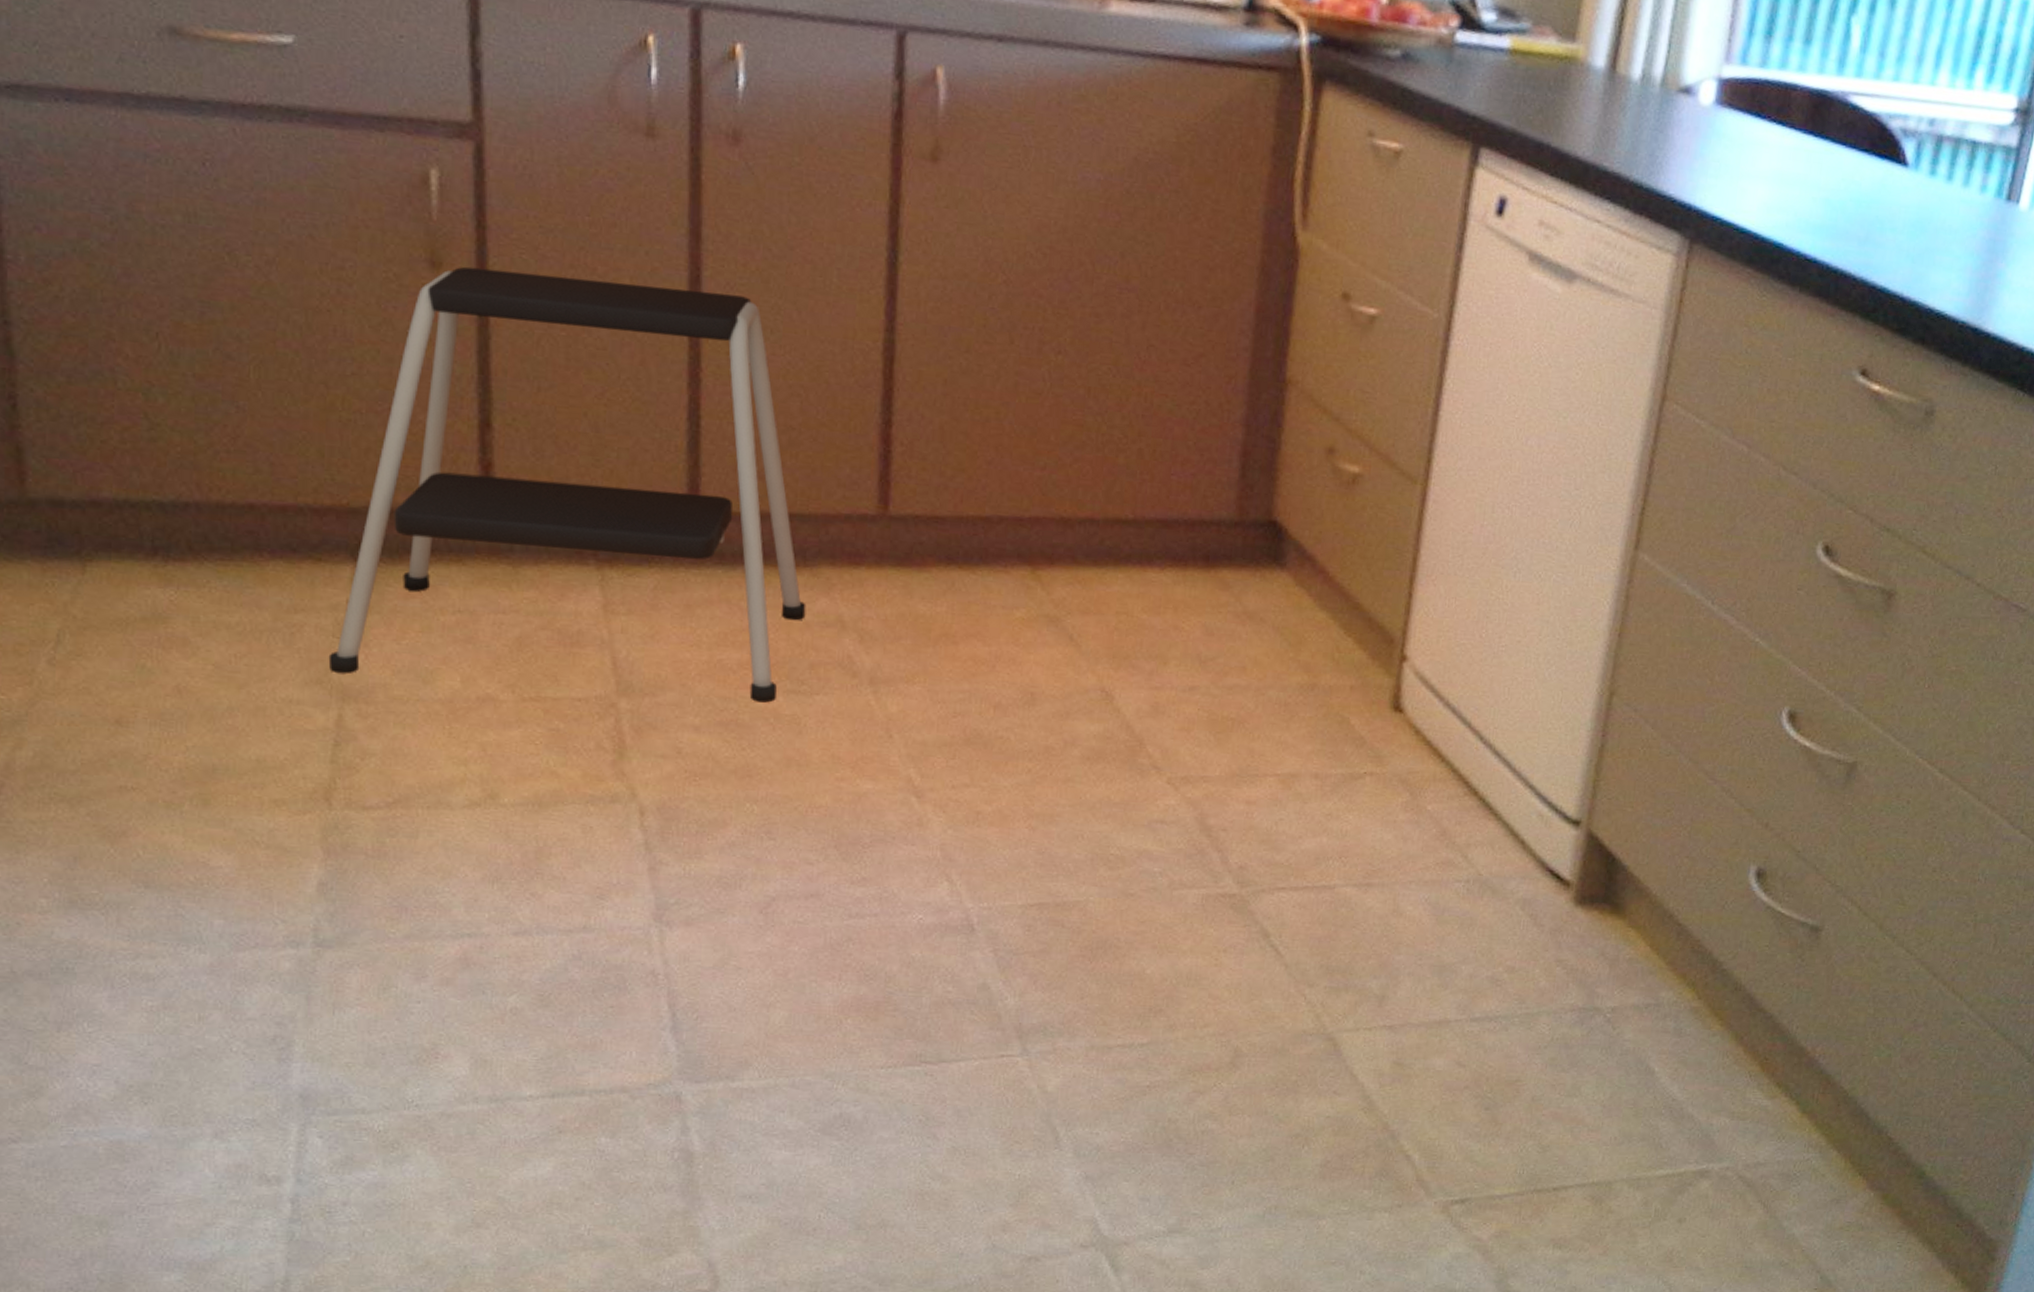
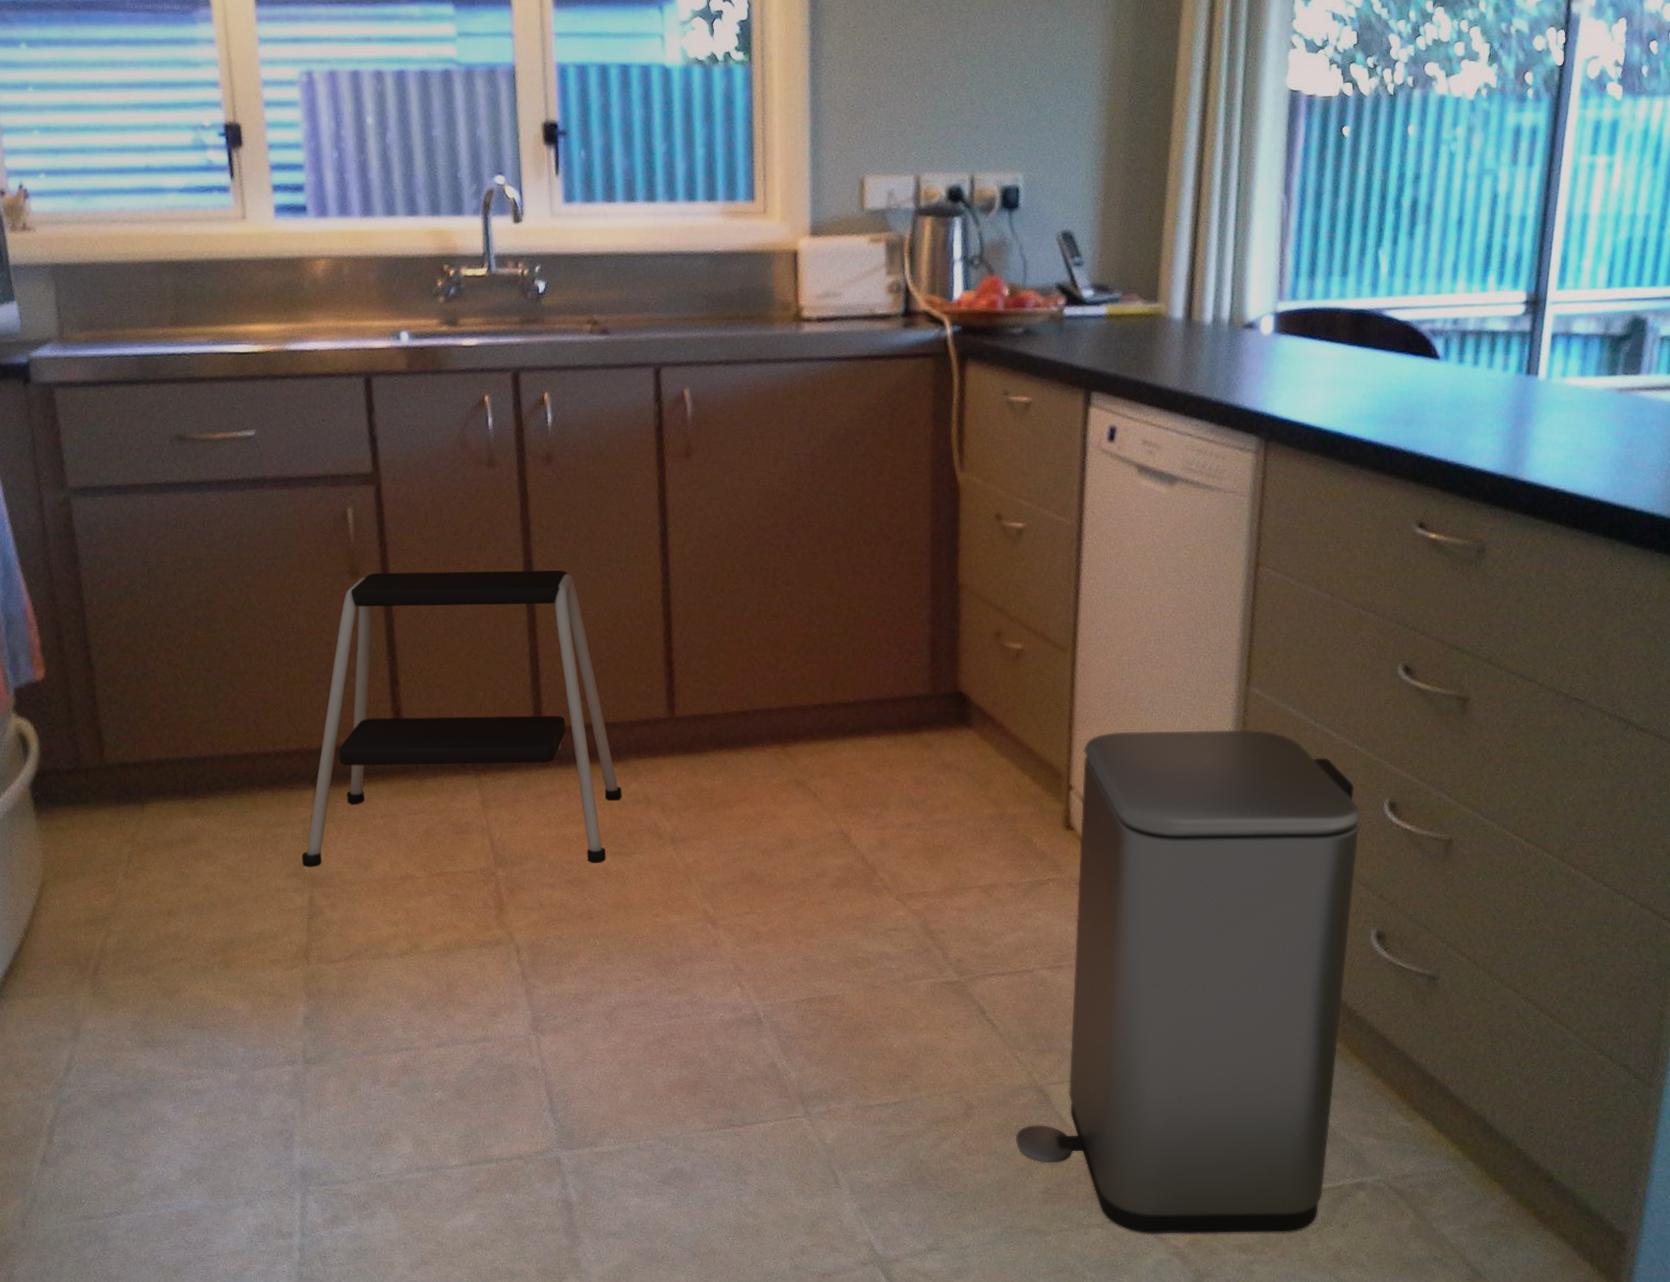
pedal bin: none [1292,592,1755,1226] -> present [1015,729,1362,1234]

